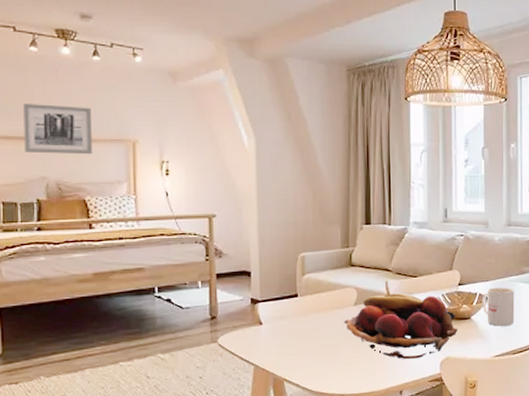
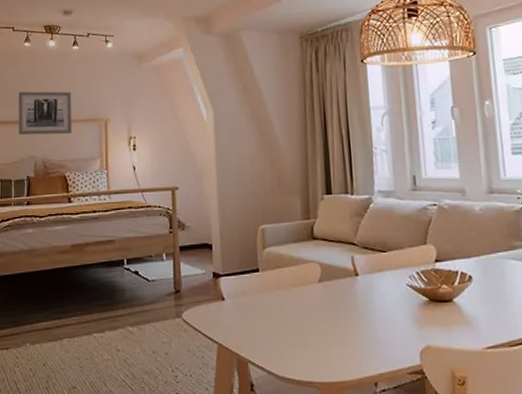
fruit basket: present [344,293,458,359] -> none [308,270,439,345]
mug: present [482,287,515,326] -> none [464,264,508,312]

